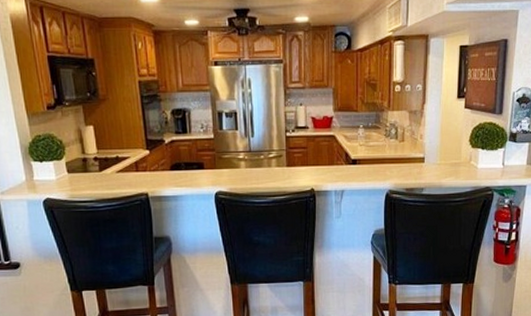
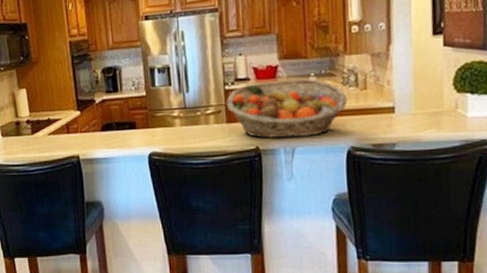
fruit basket: none [287,129,389,181] -> present [226,78,348,138]

